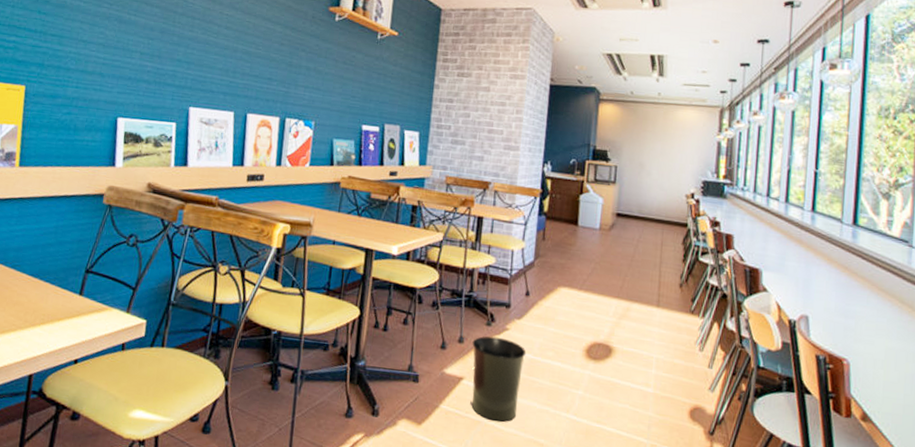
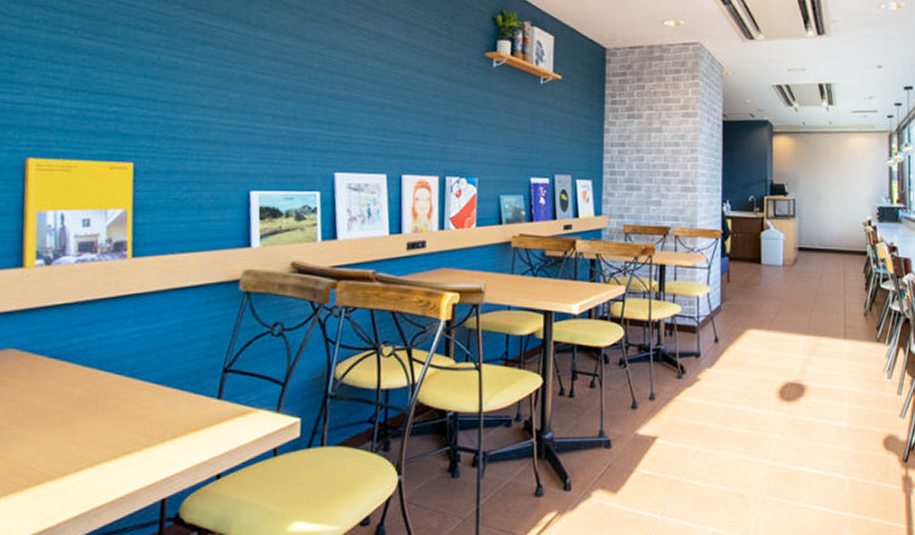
waste bin: present [472,336,527,422] -> none [664,389,720,478]

